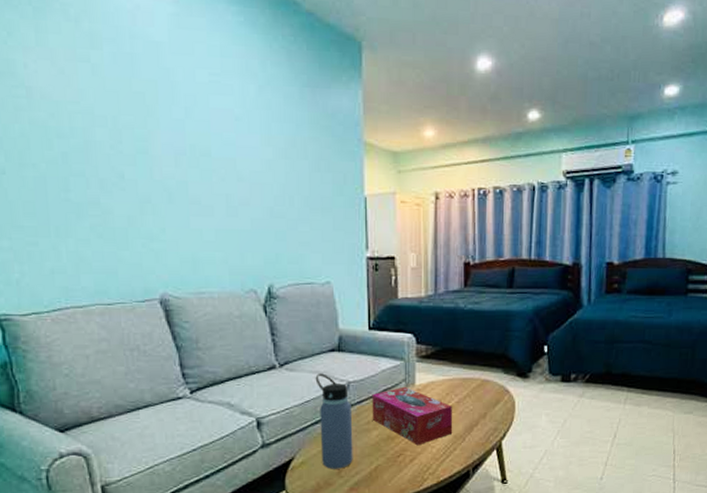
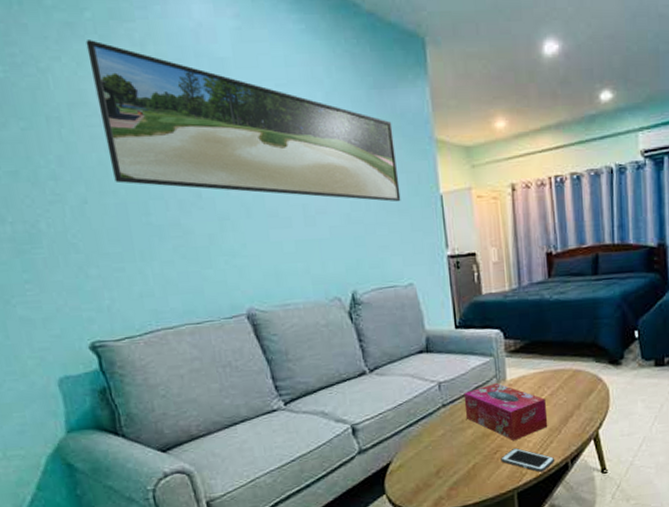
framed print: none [19,10,325,199] -> present [86,40,401,202]
water bottle: present [315,373,353,469] -> none [406,375,450,471]
cell phone: none [403,453,457,478] -> present [501,448,555,472]

